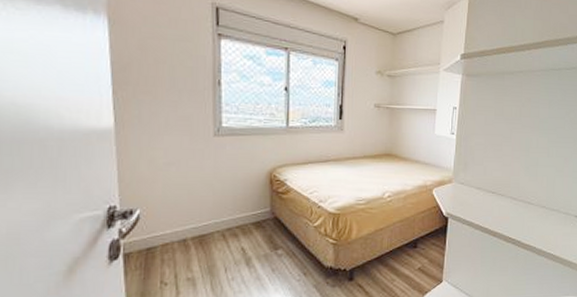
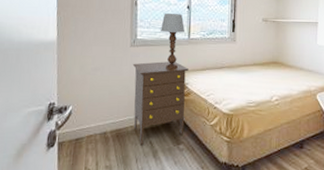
dresser: none [217,154,288,253] -> present [132,61,190,146]
table lamp: none [252,96,283,163] -> present [161,13,185,69]

